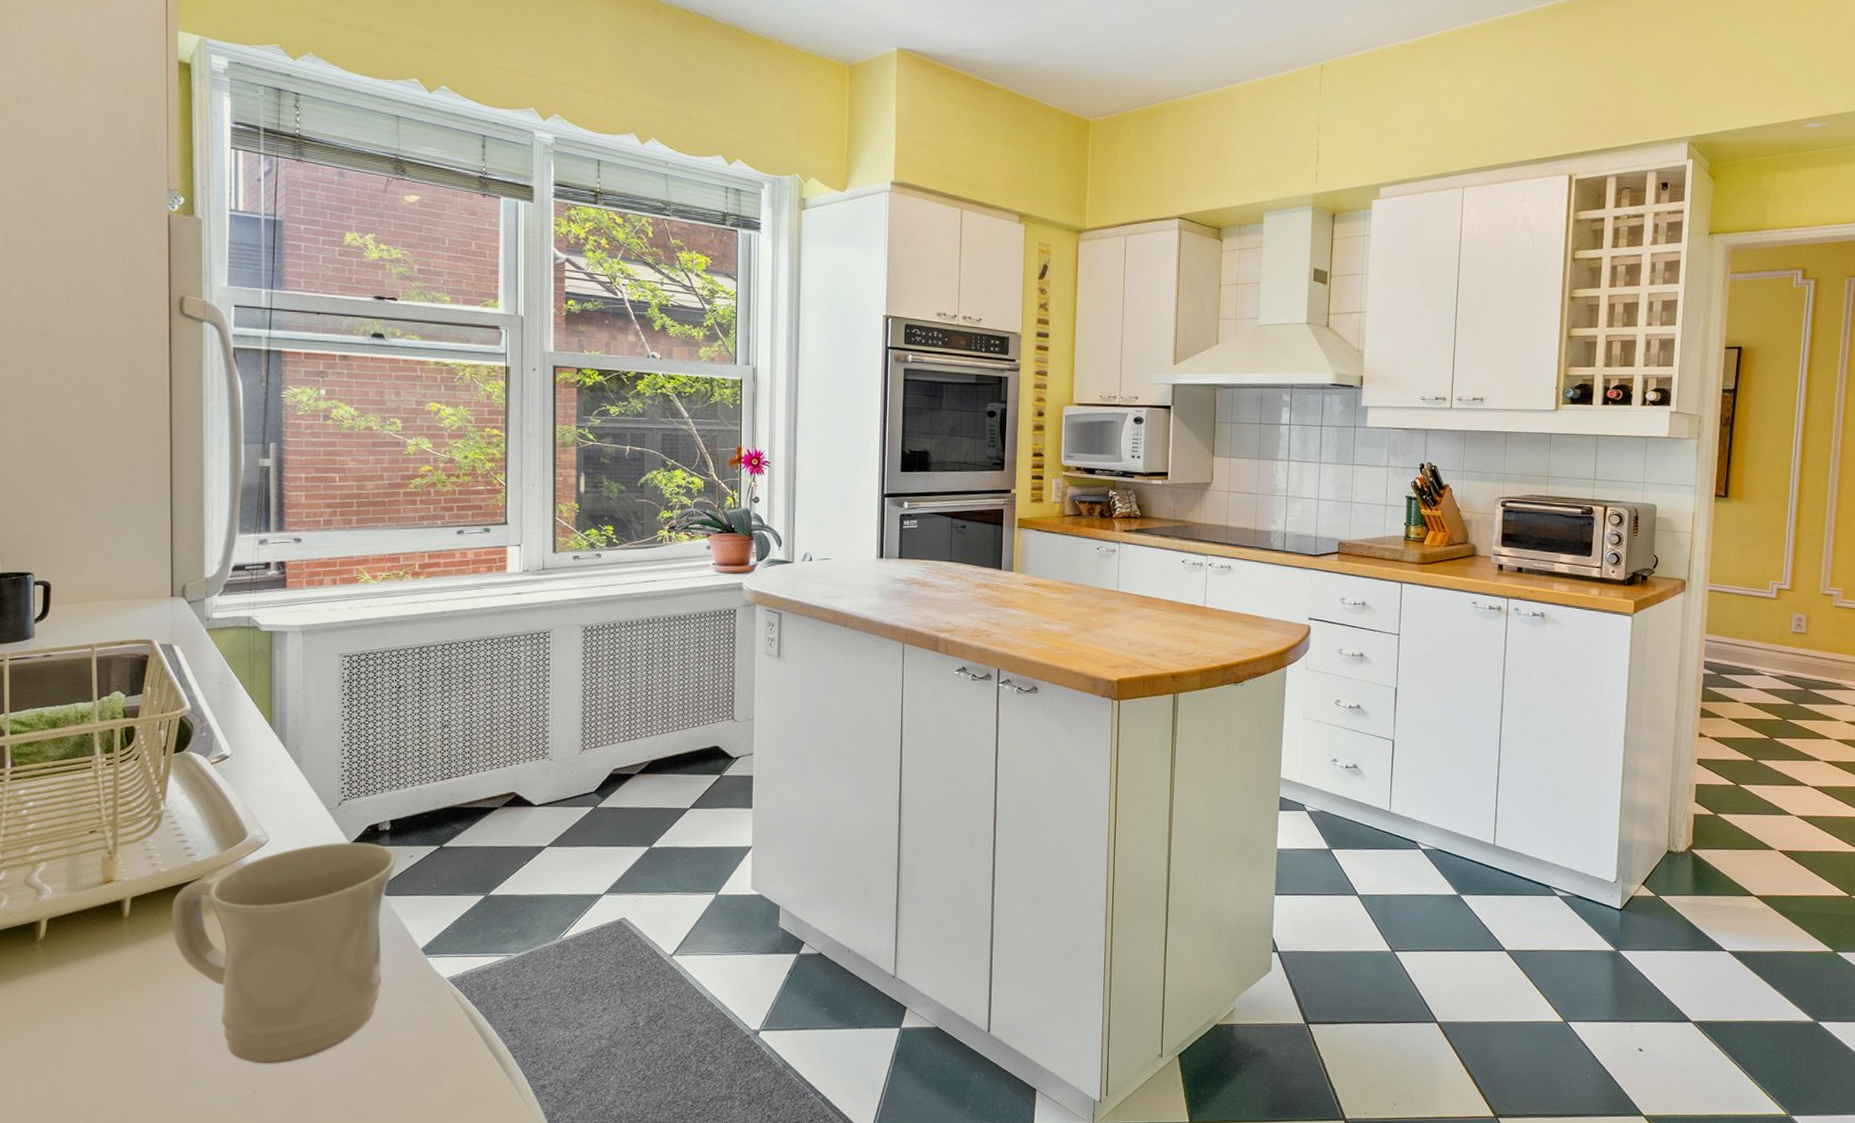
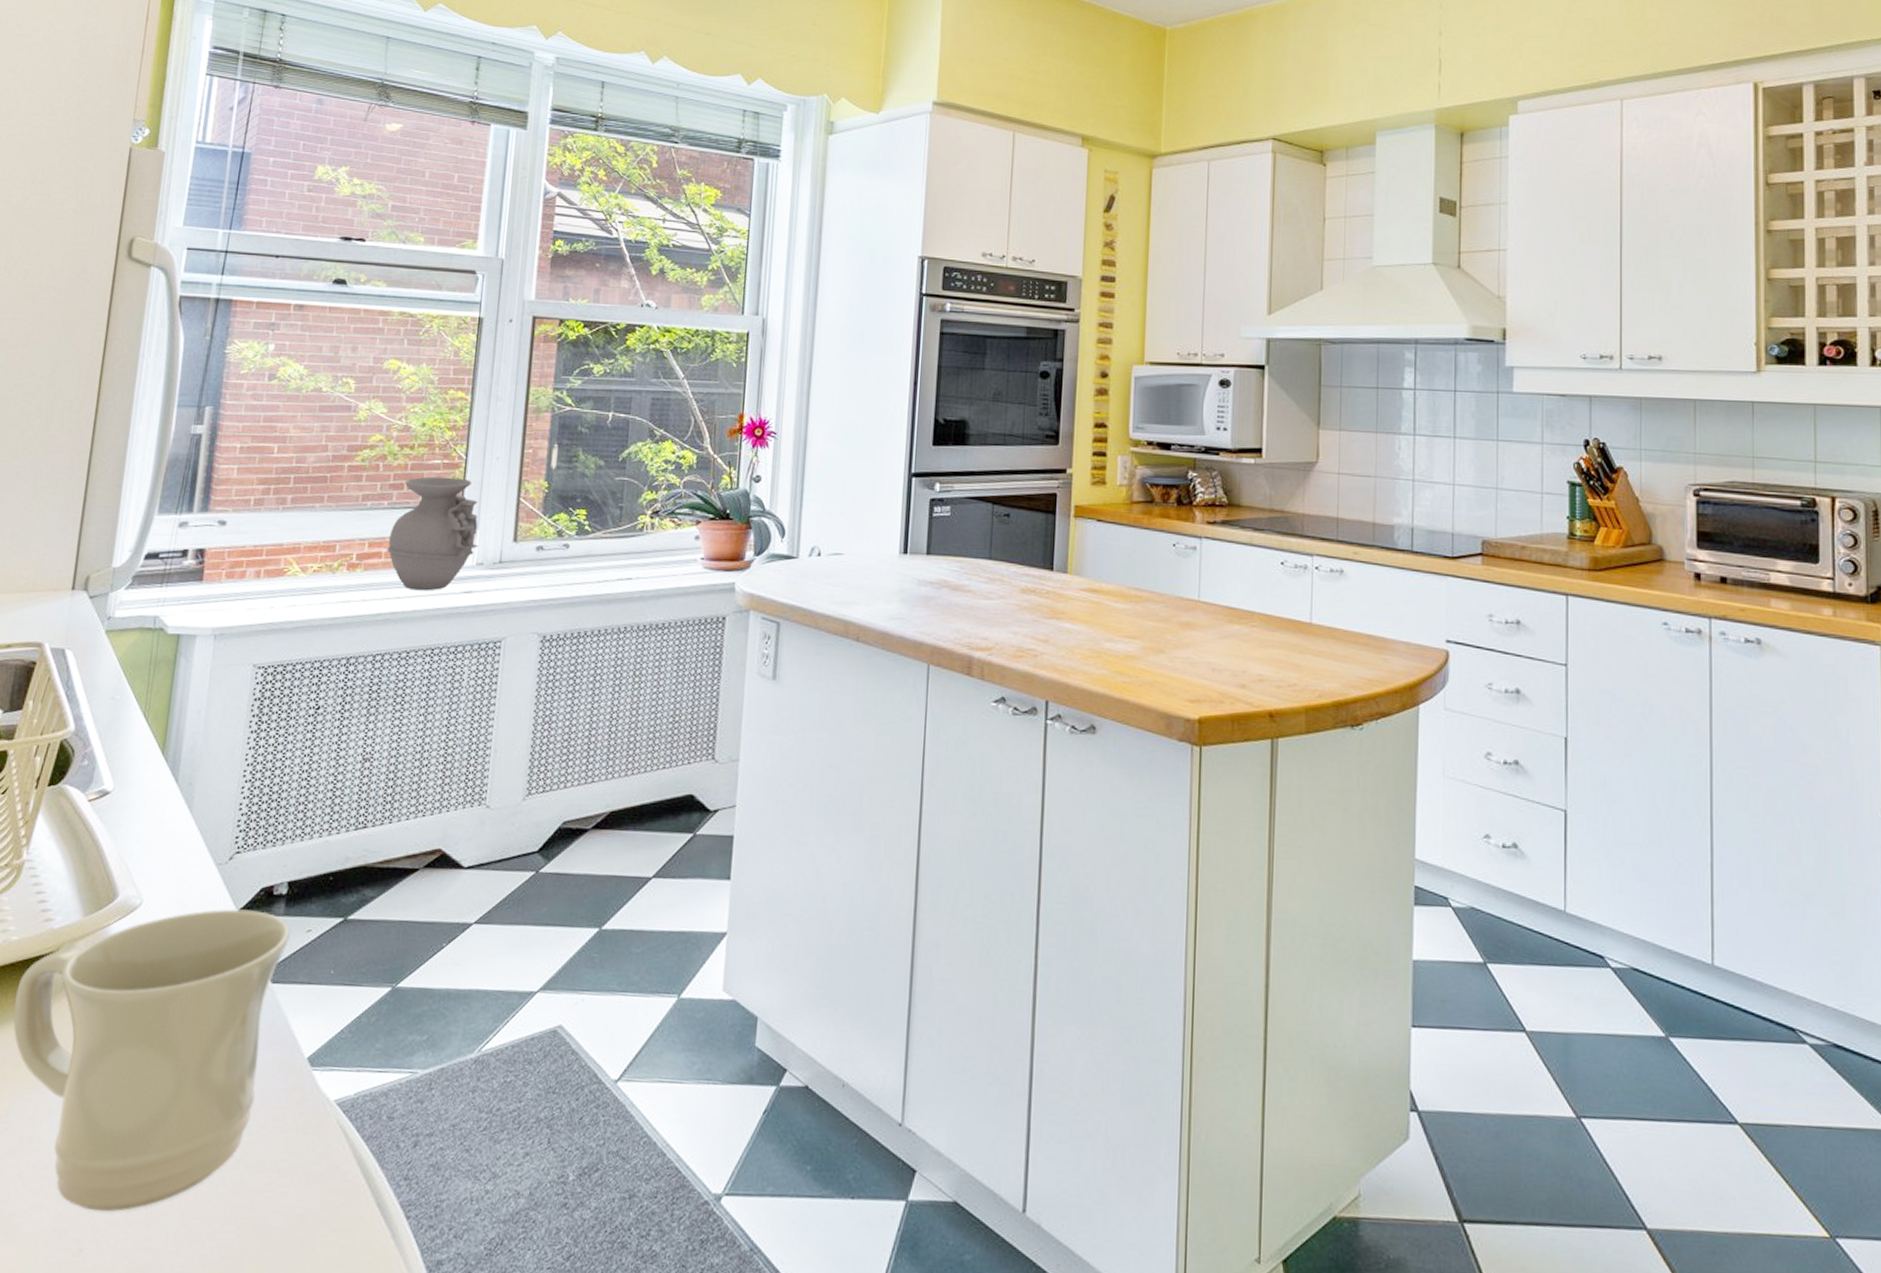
vase: none [445,500,524,593] -> present [387,476,479,591]

